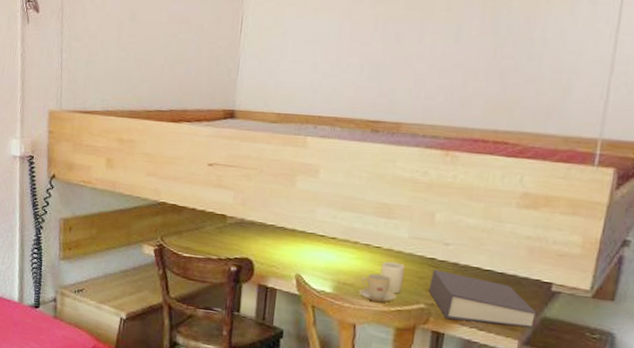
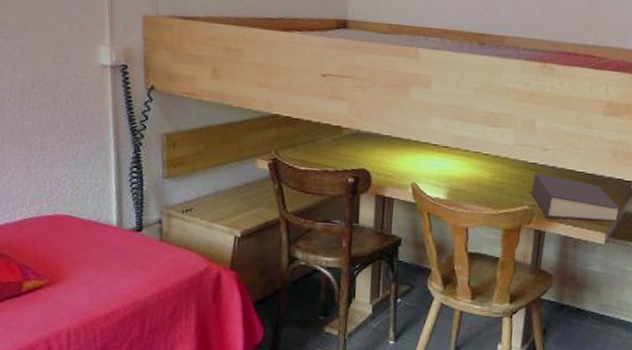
teacup: present [359,273,397,302] -> none [471,179,504,206]
mug: present [380,261,405,294] -> none [489,167,511,198]

